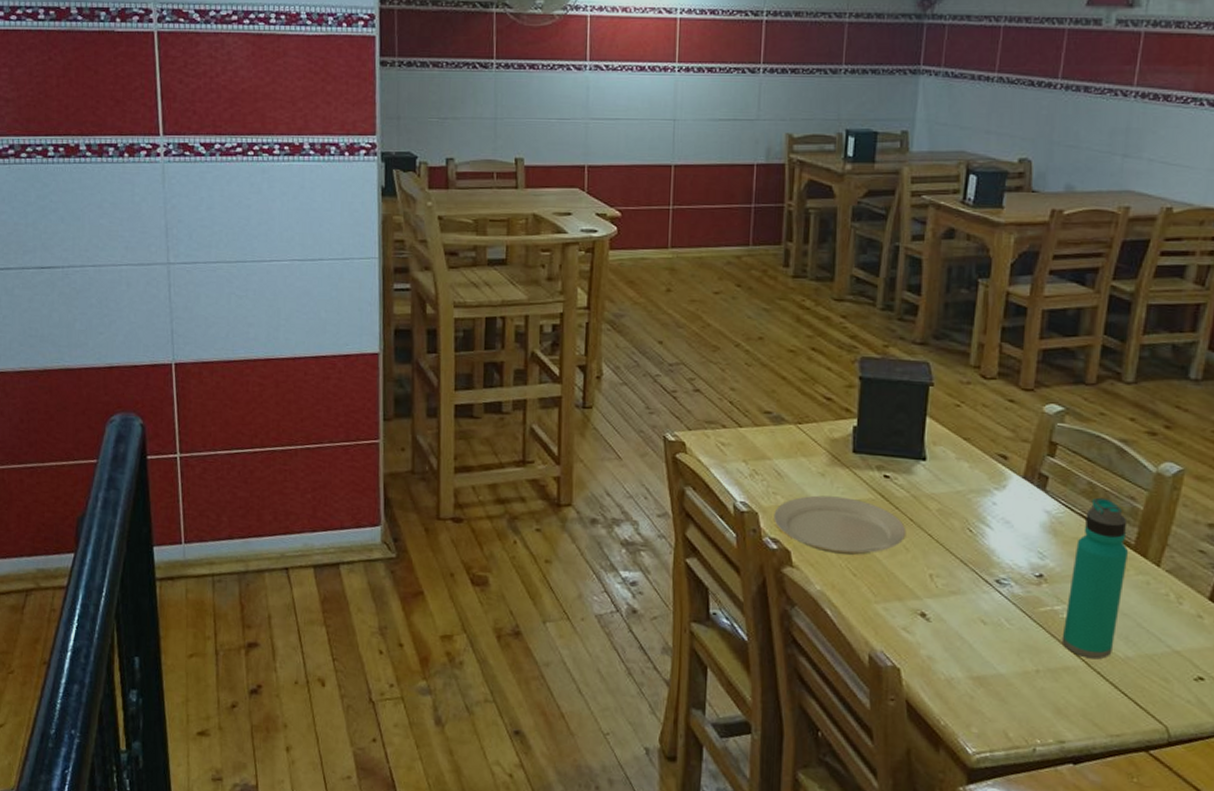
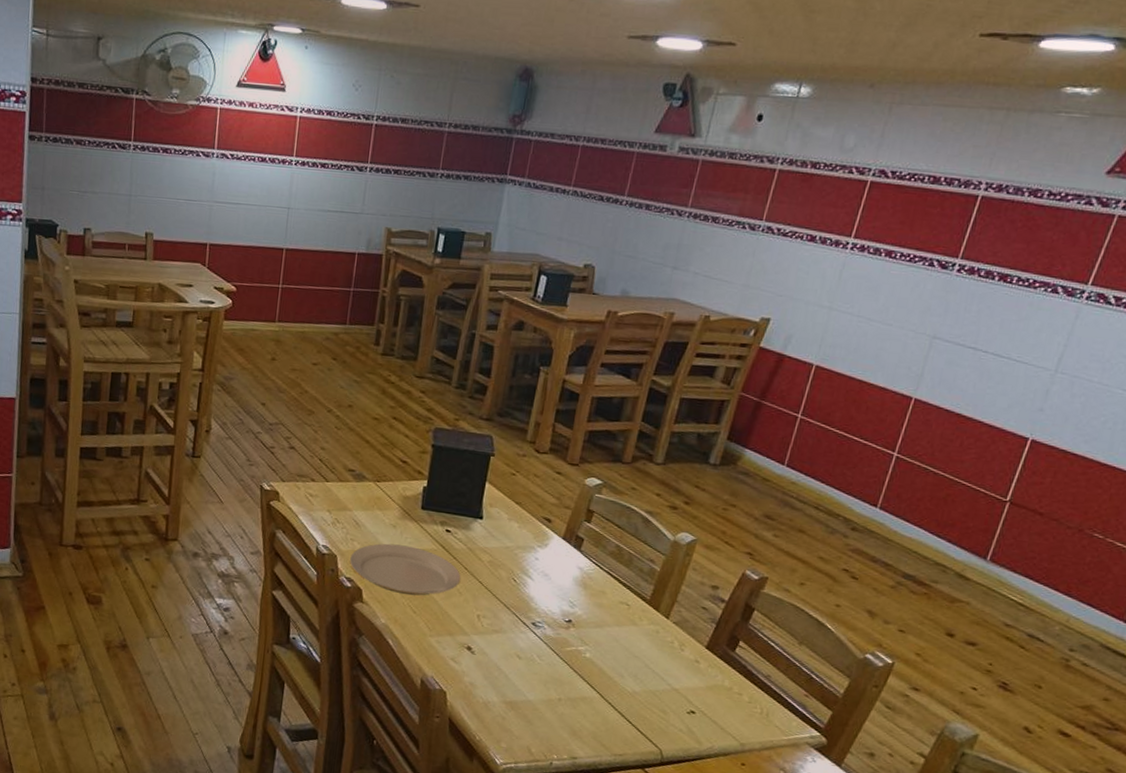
water bottle: present [1061,497,1129,659] -> none [582,558,645,692]

